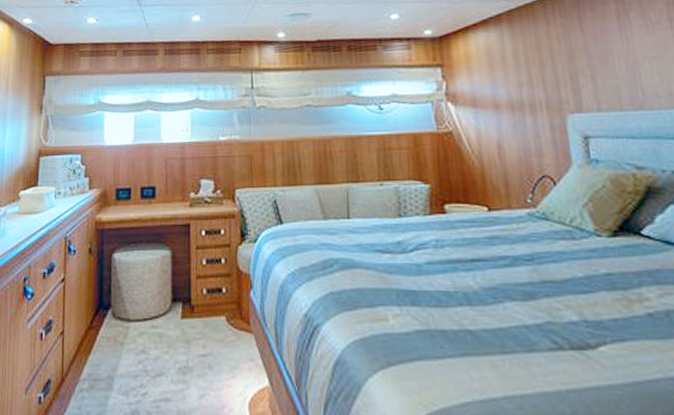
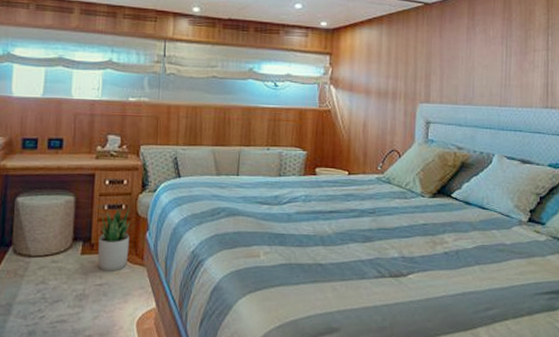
planter: none [199,261,233,339] -> present [98,207,131,271]

